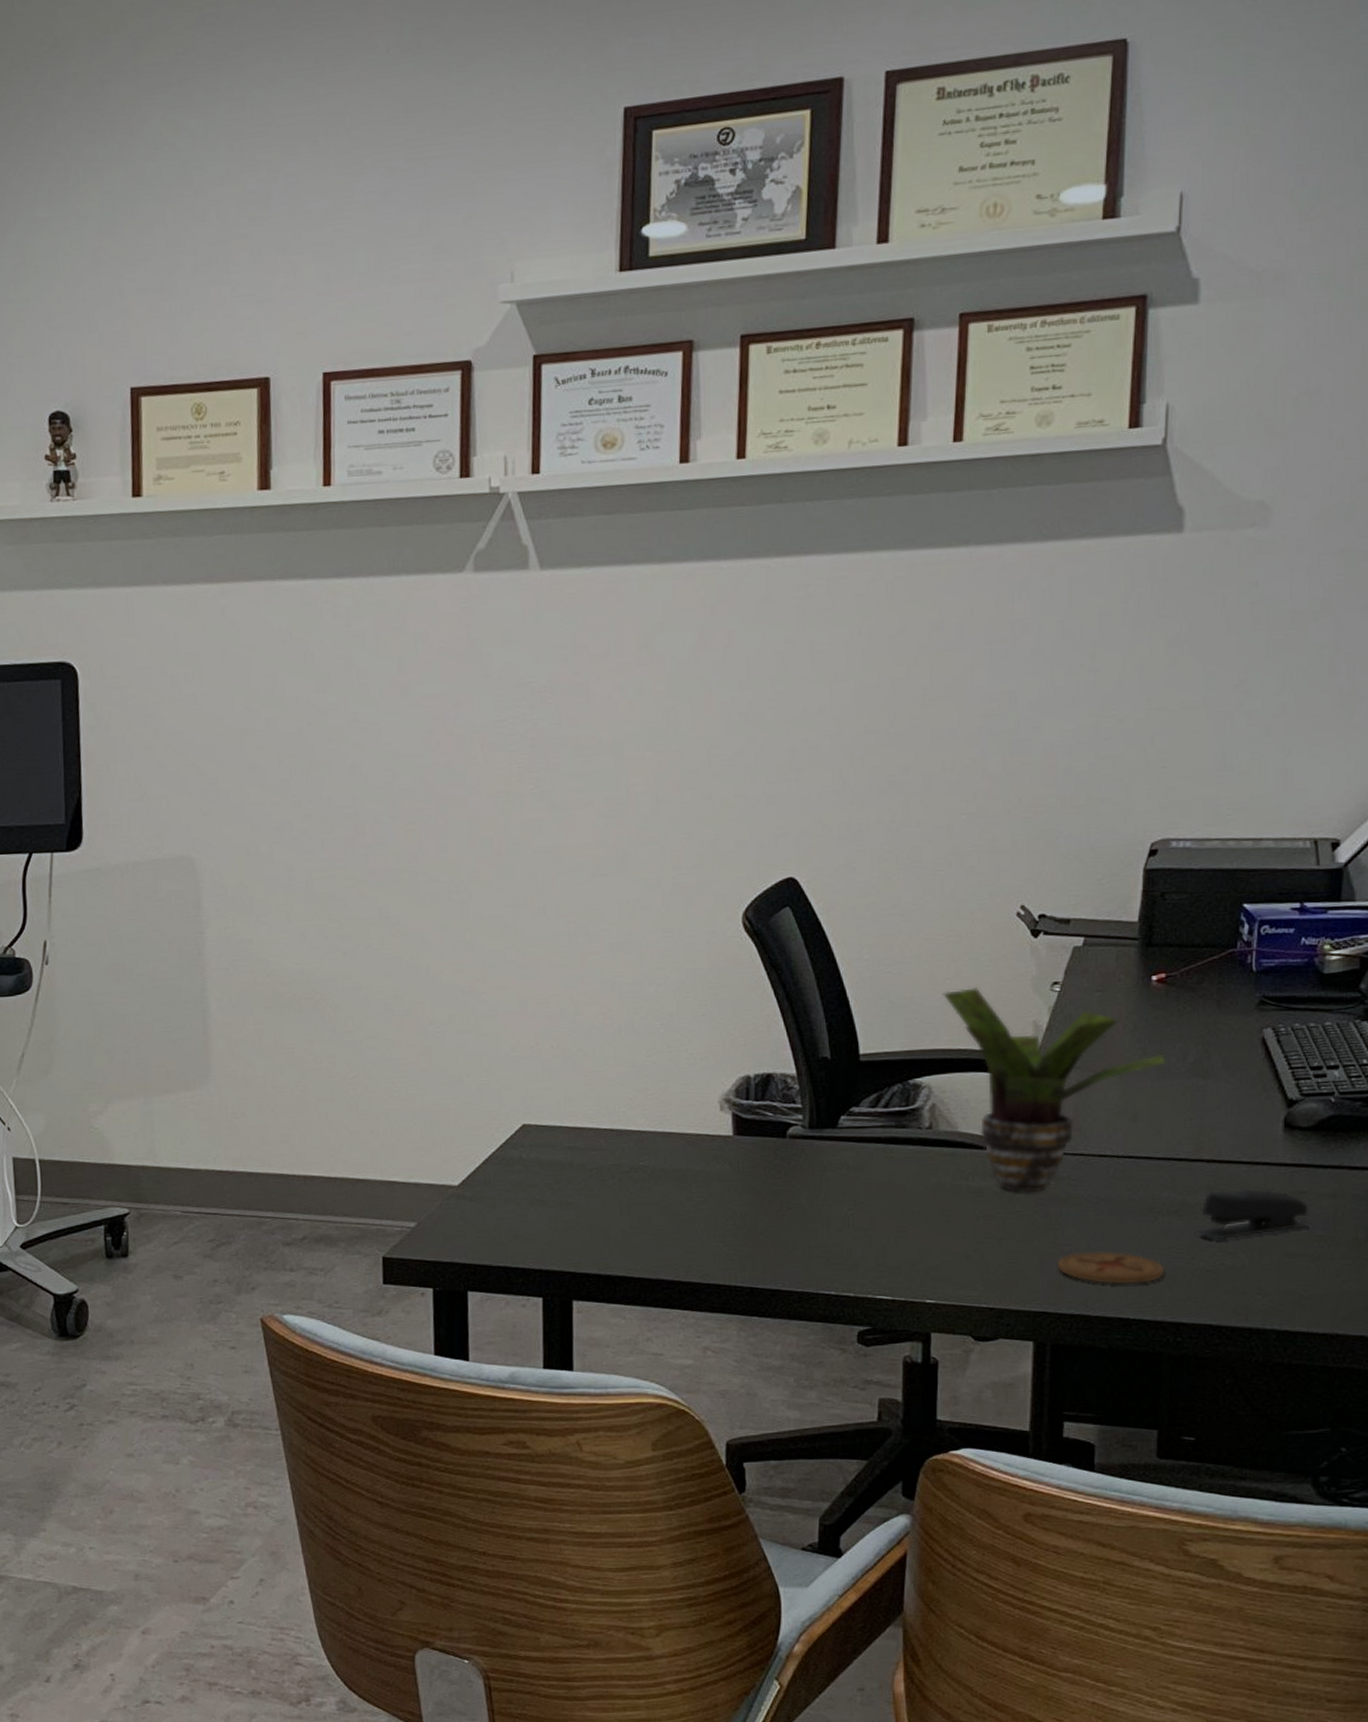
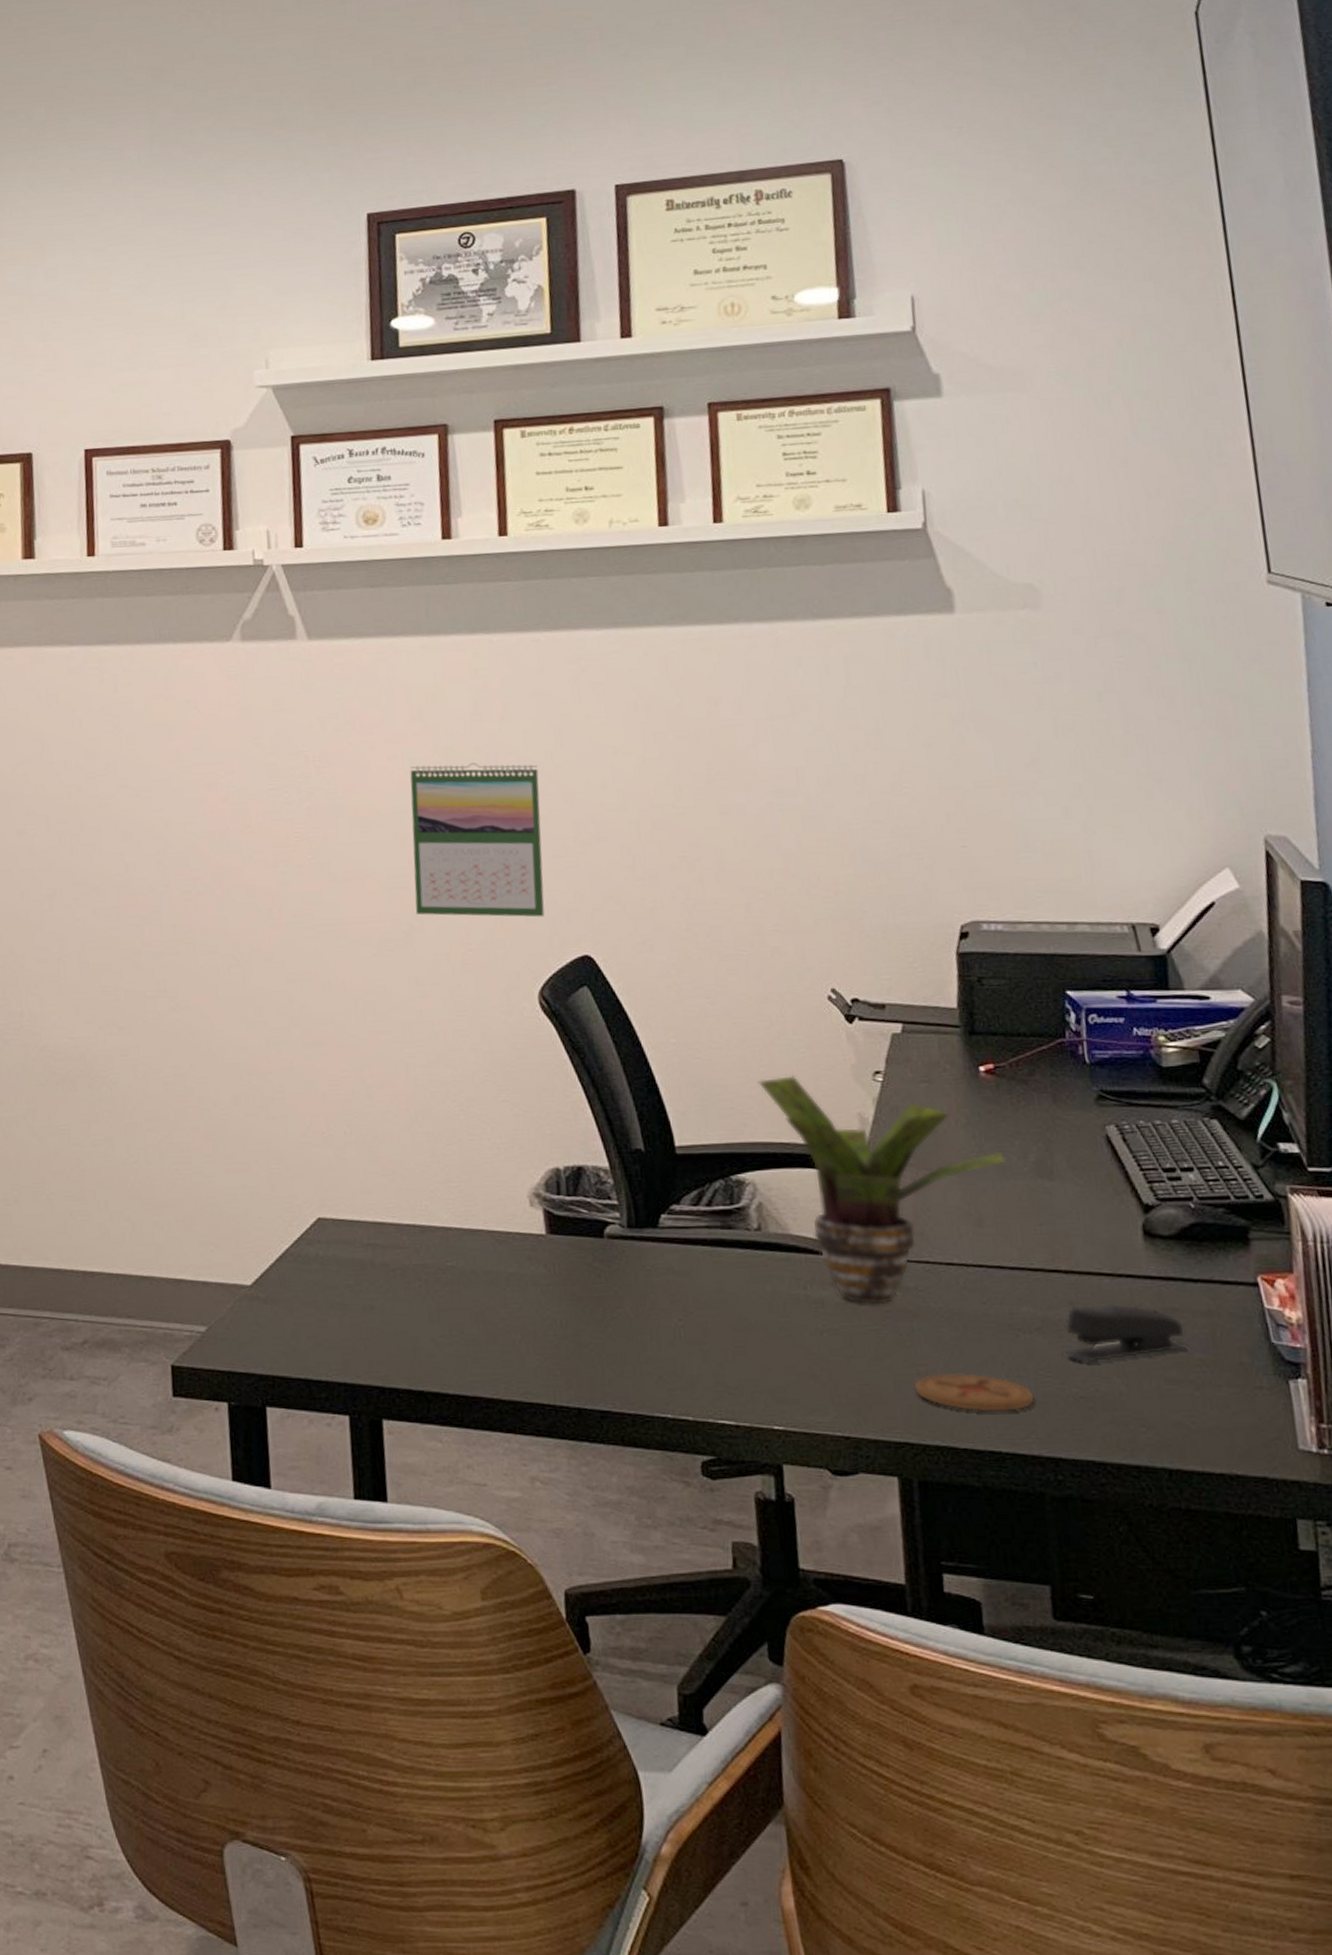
calendar: none [630,691,759,842] -> present [410,763,545,917]

